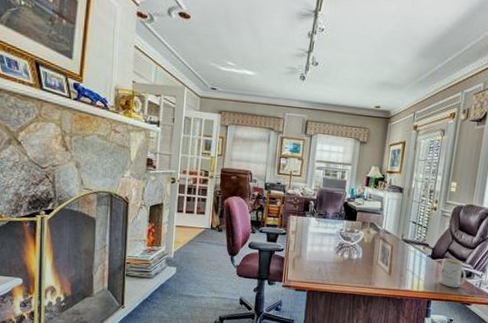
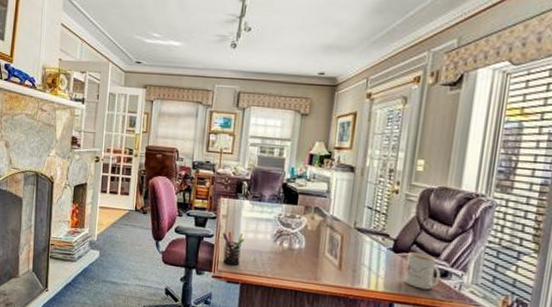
pen holder: none [291,245,311,275] -> present [222,231,244,266]

